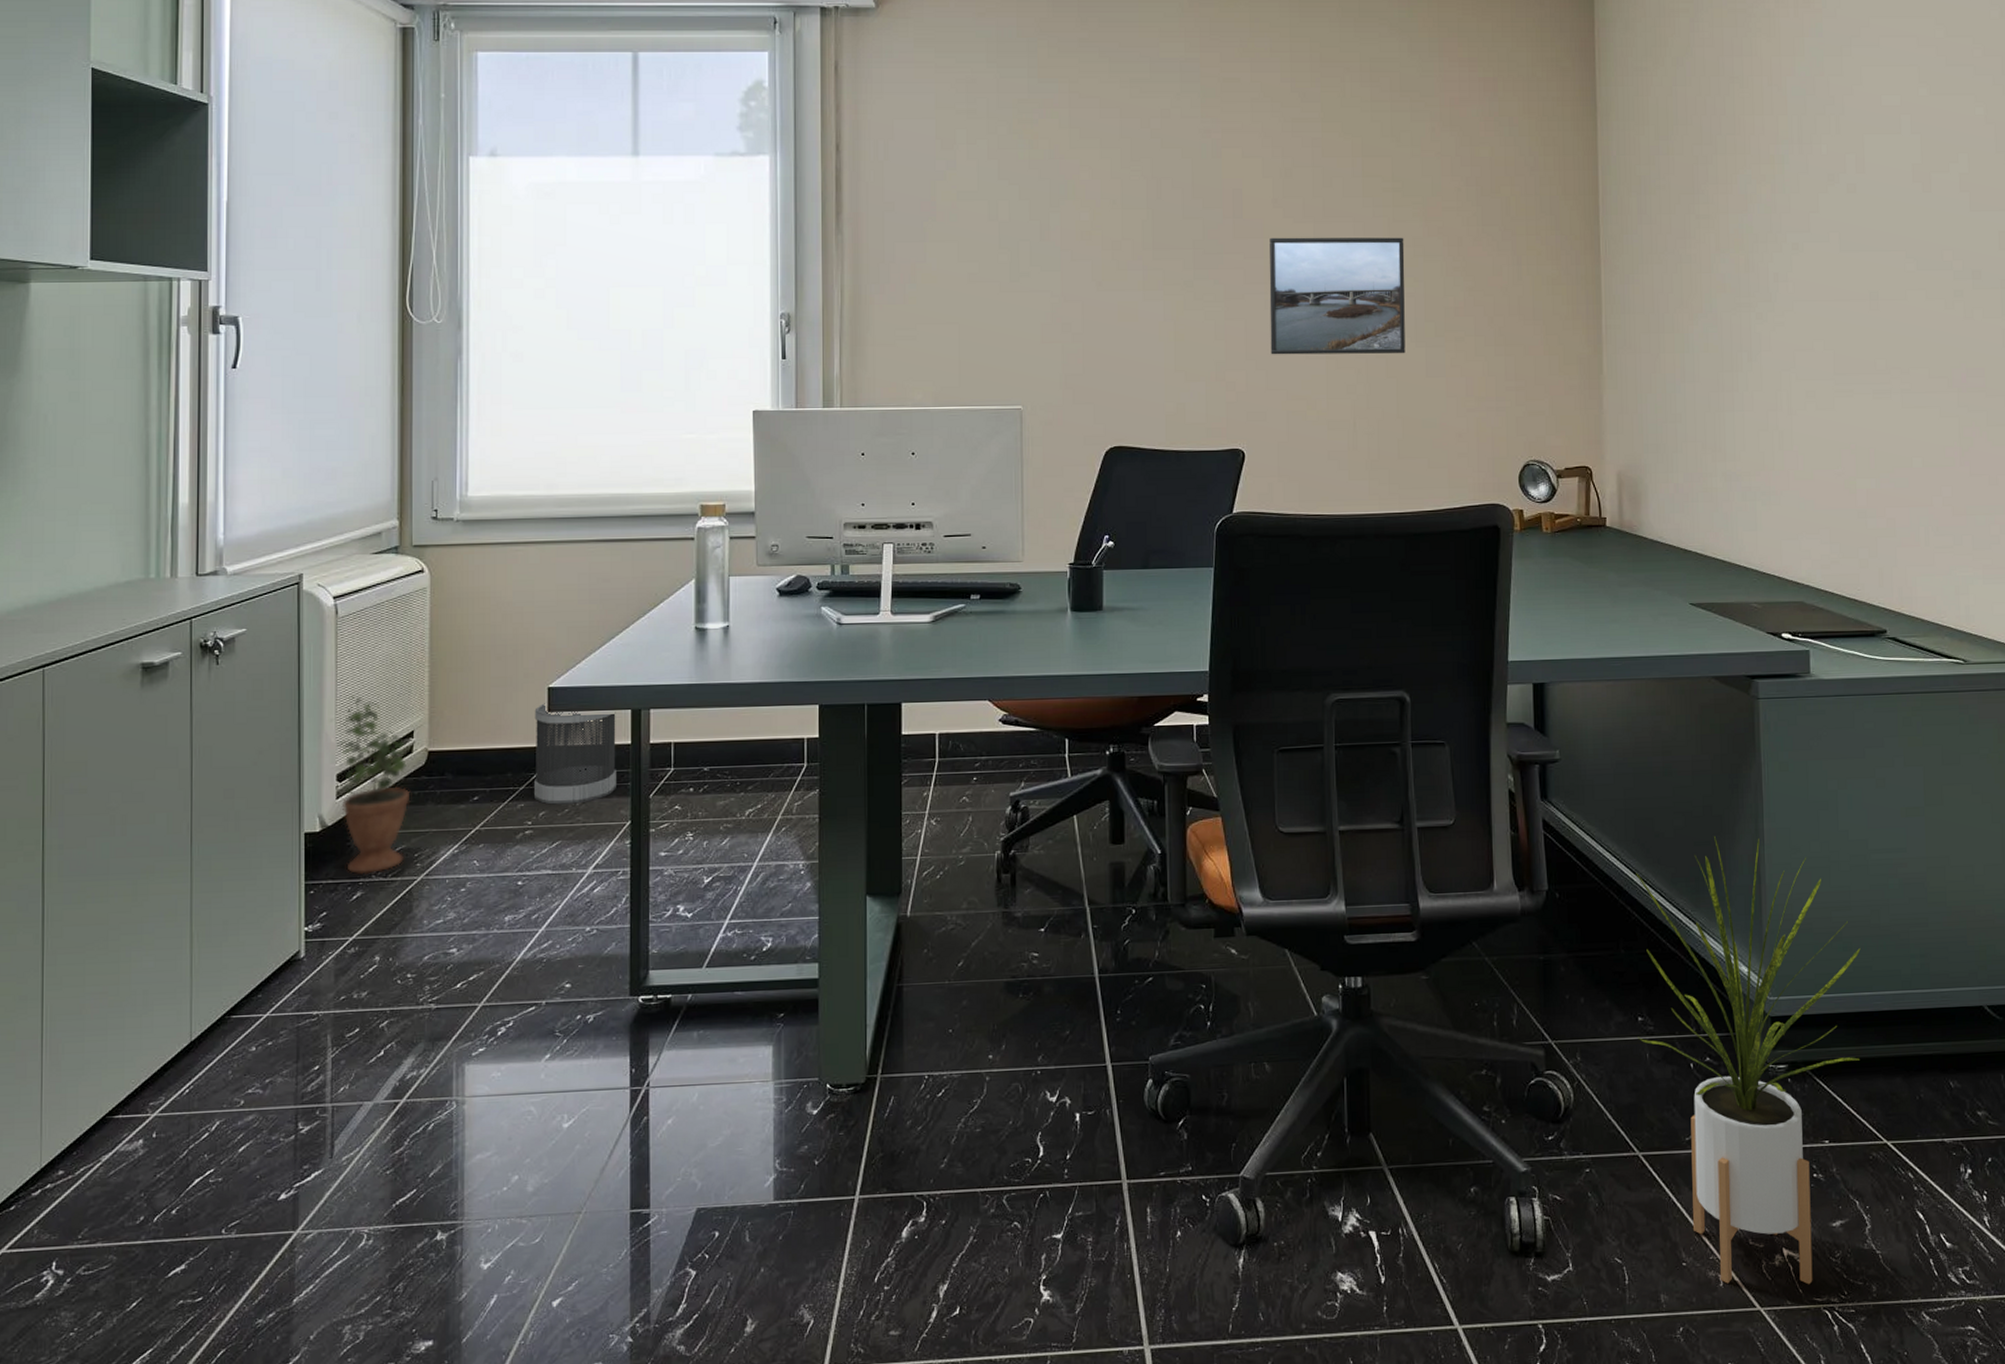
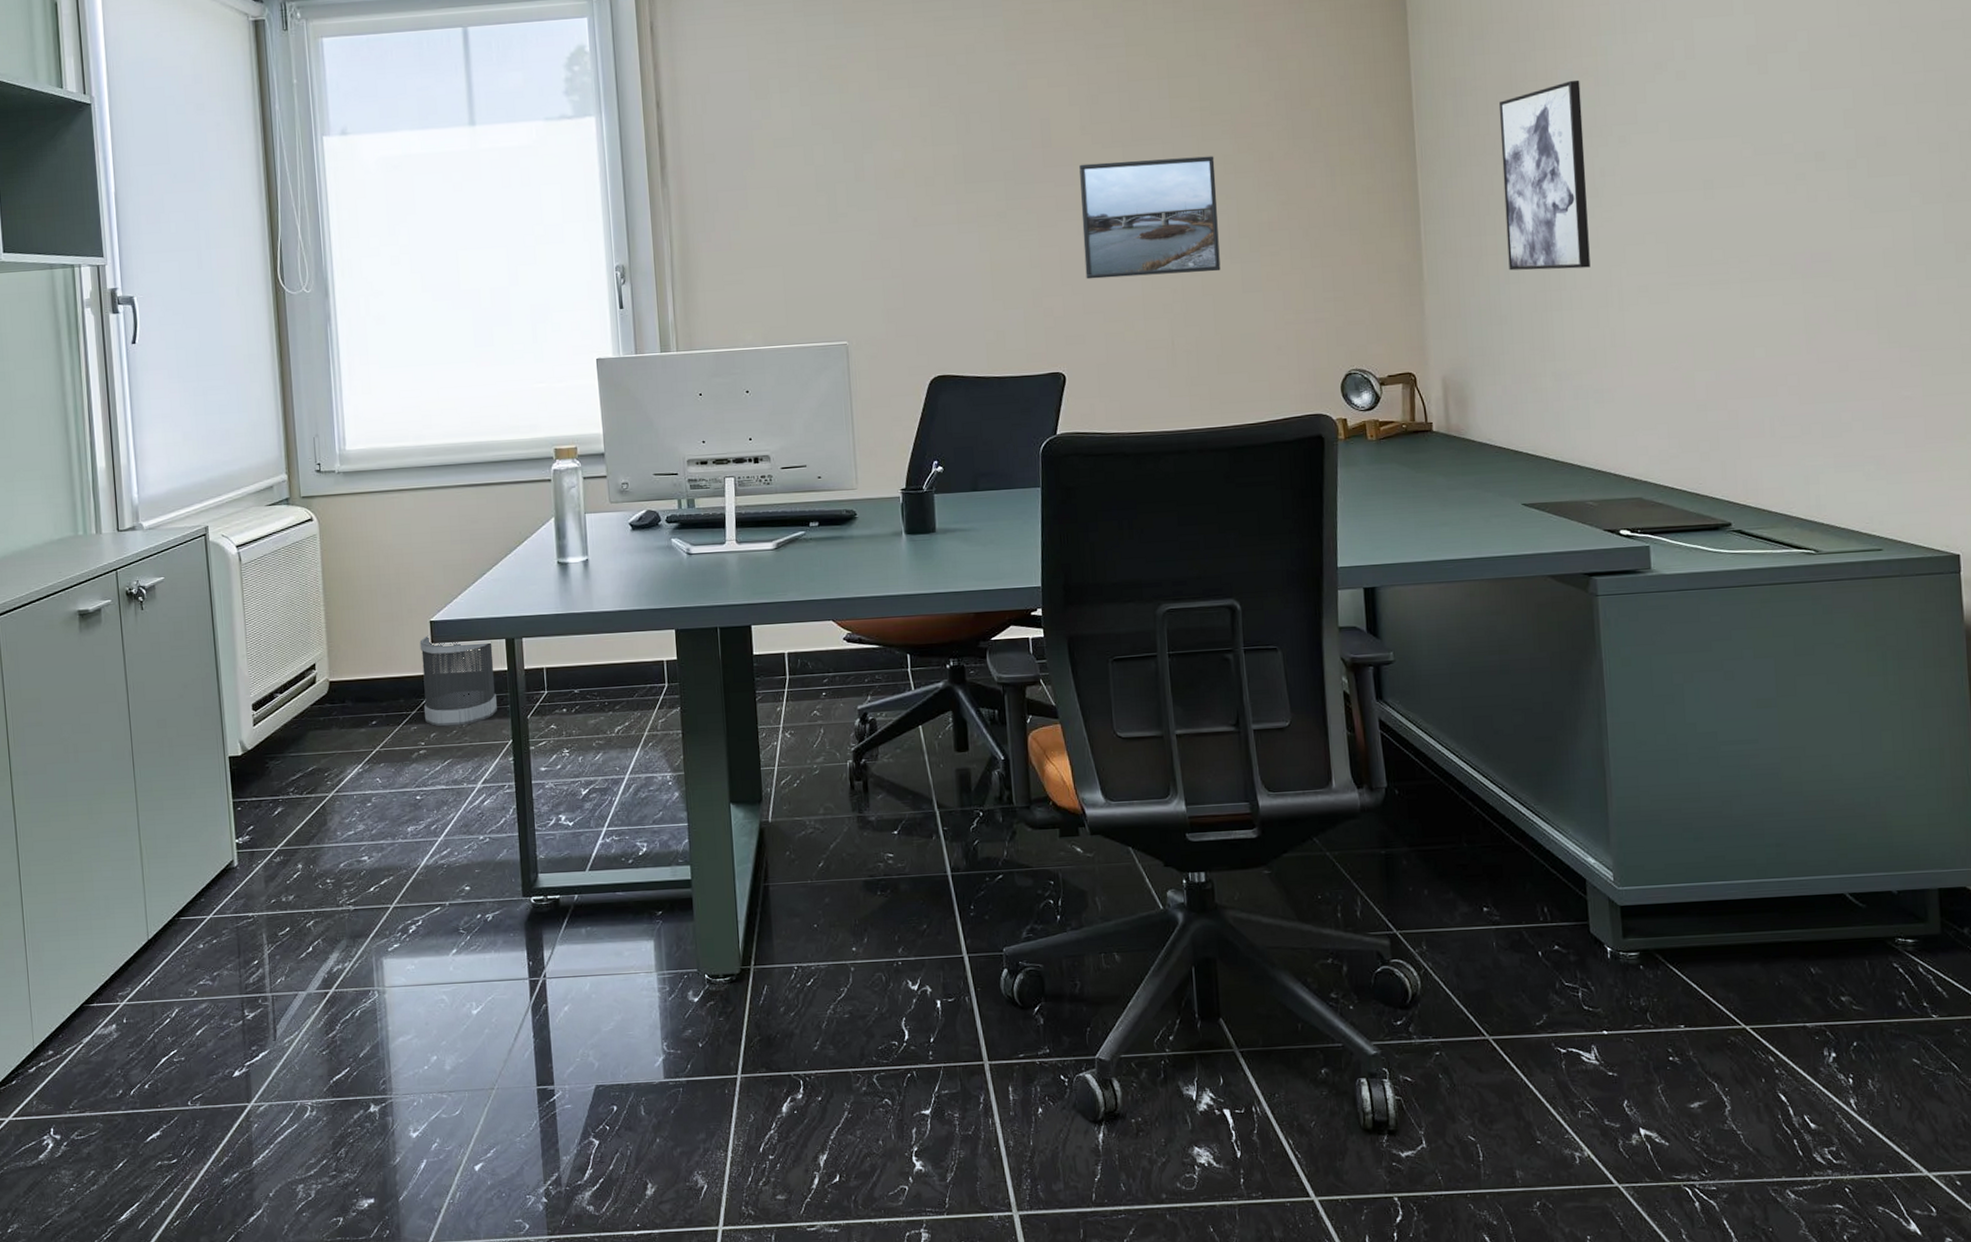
potted plant: present [337,696,411,875] -> none [250,634,317,792]
house plant: present [1636,837,1861,1285] -> none [1476,732,1716,1163]
wall art: none [1681,185,1762,371] -> present [1499,79,1591,271]

